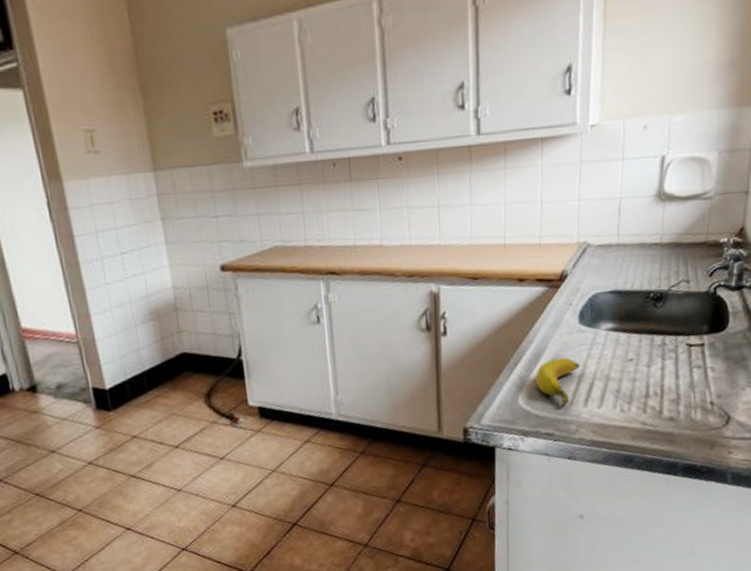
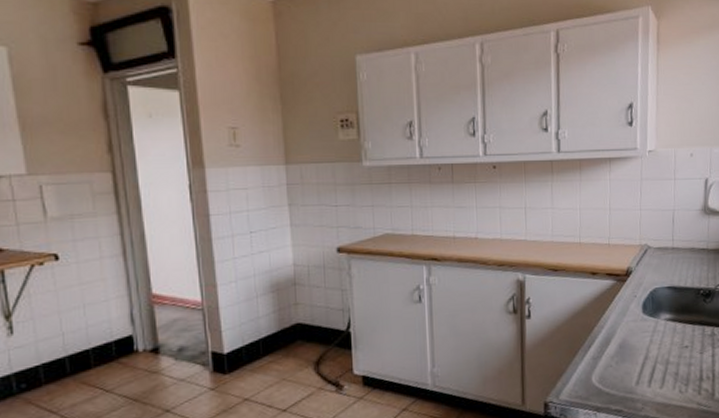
banana: present [535,357,580,408] -> none [606,342,644,387]

